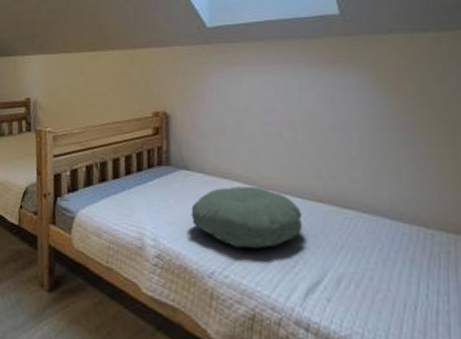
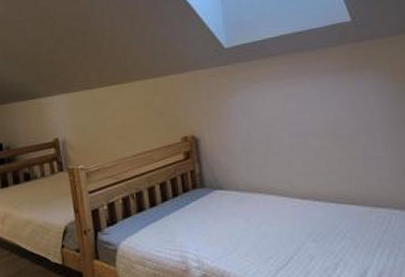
pillow: present [191,186,303,249] -> none [230,197,340,258]

